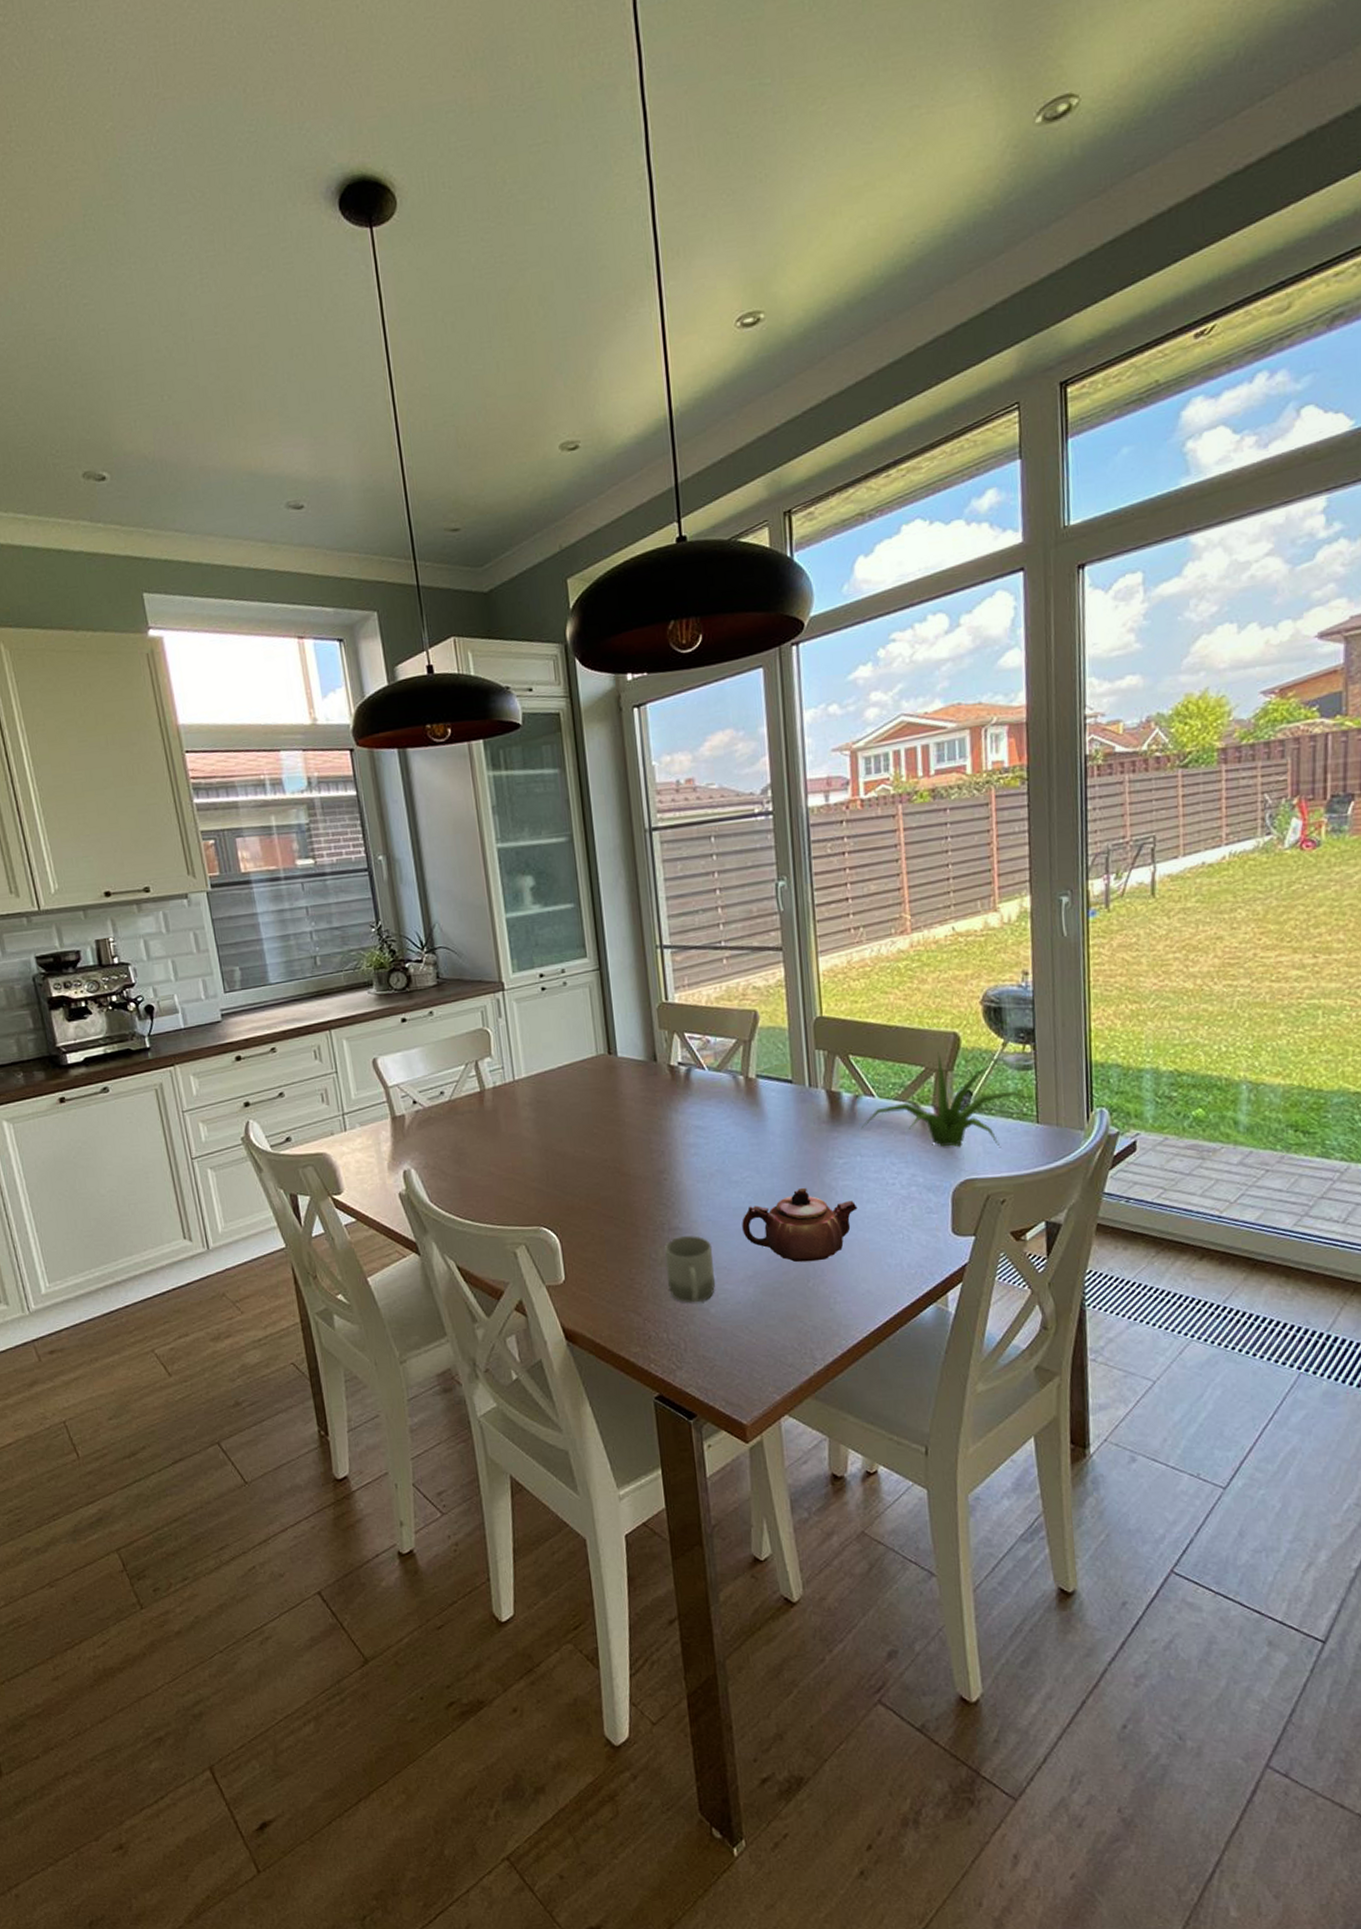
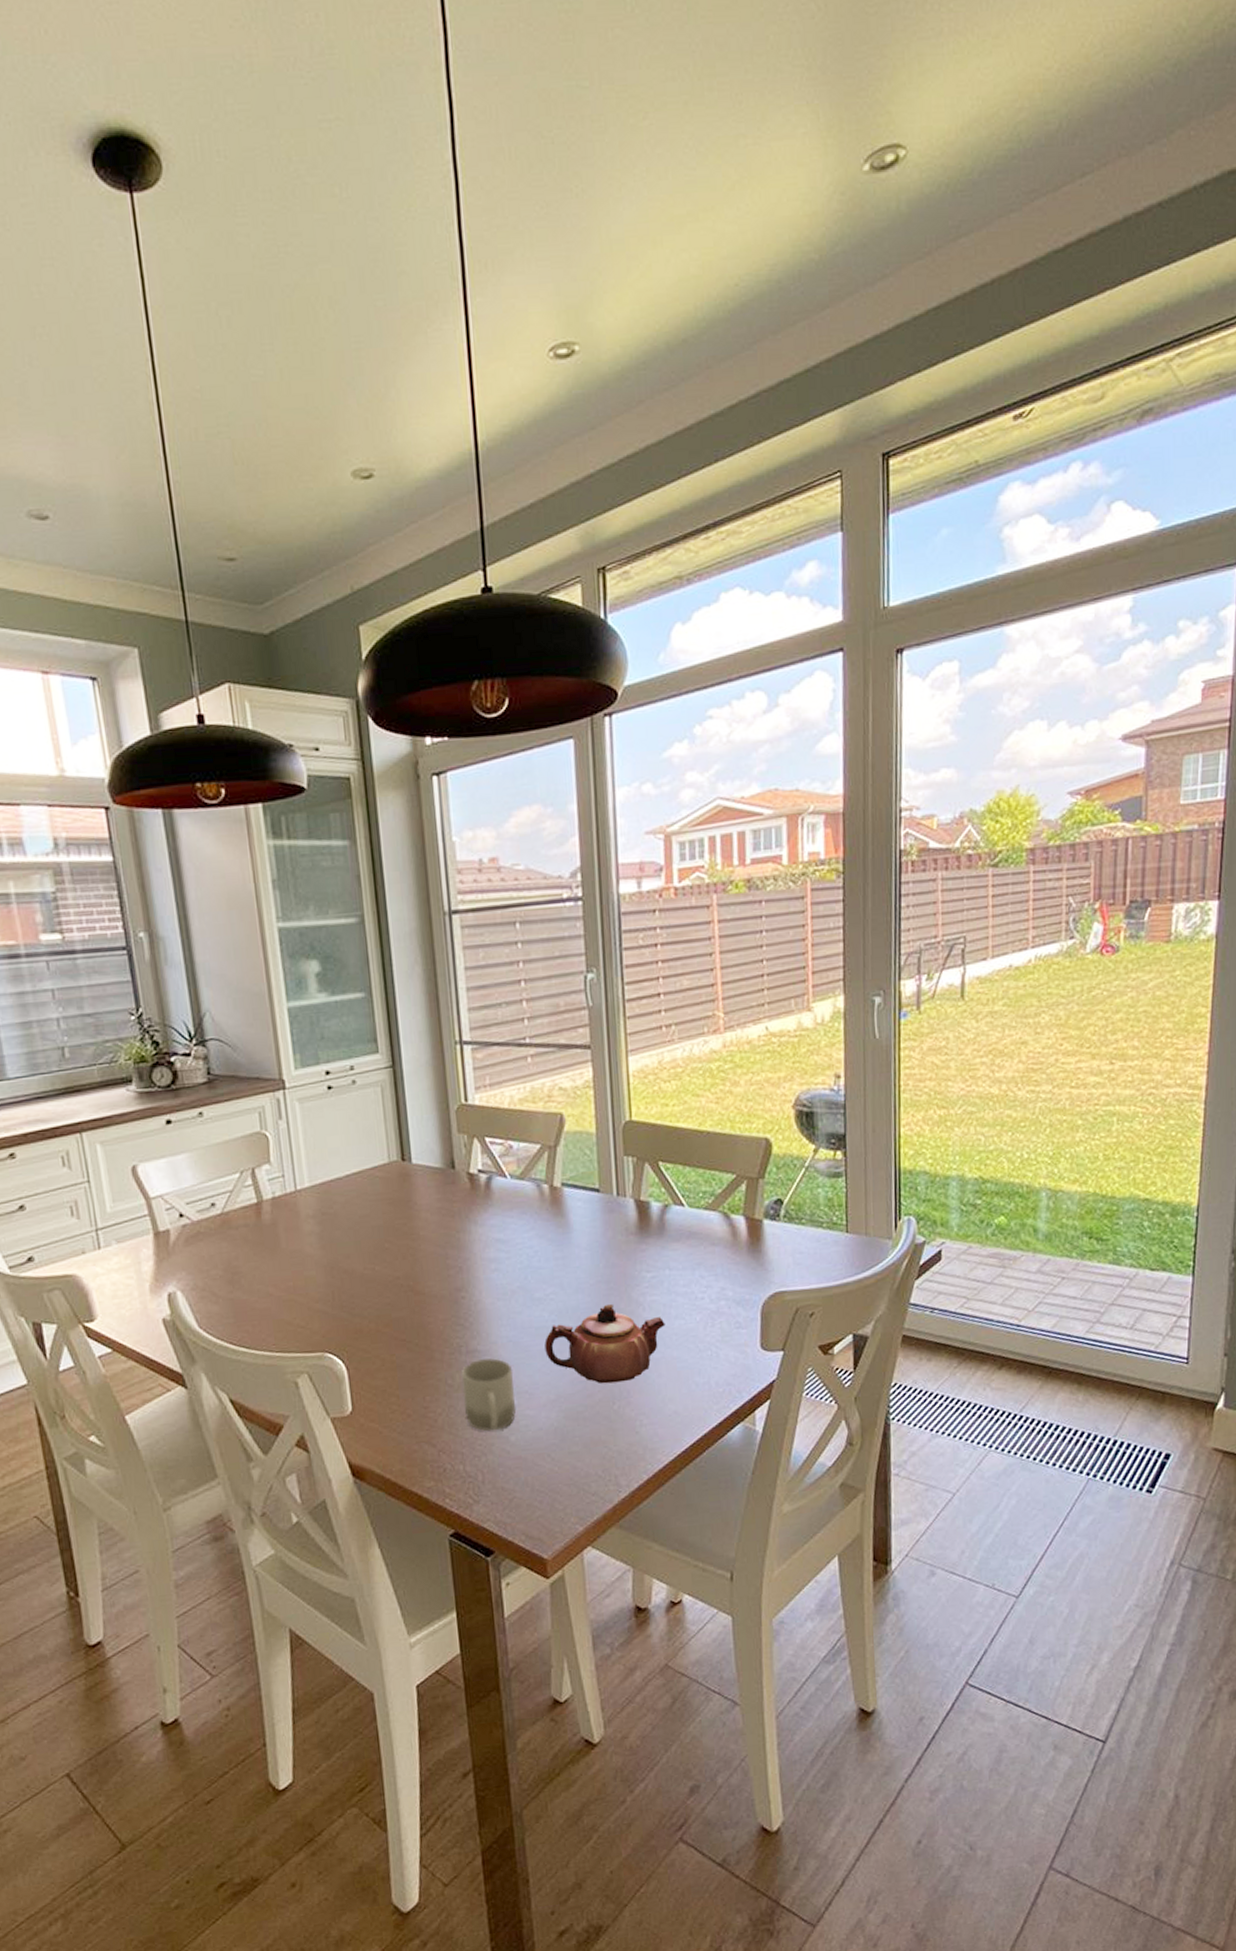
plant: present [861,1051,1040,1148] -> none [670,1158,850,1259]

